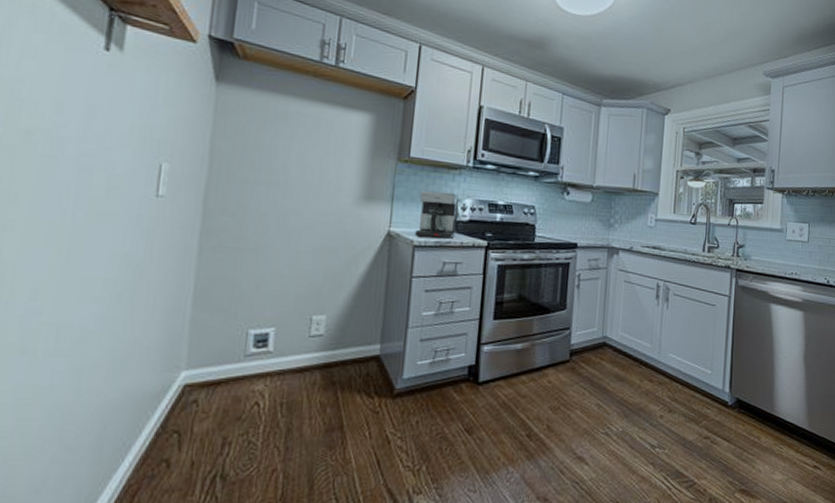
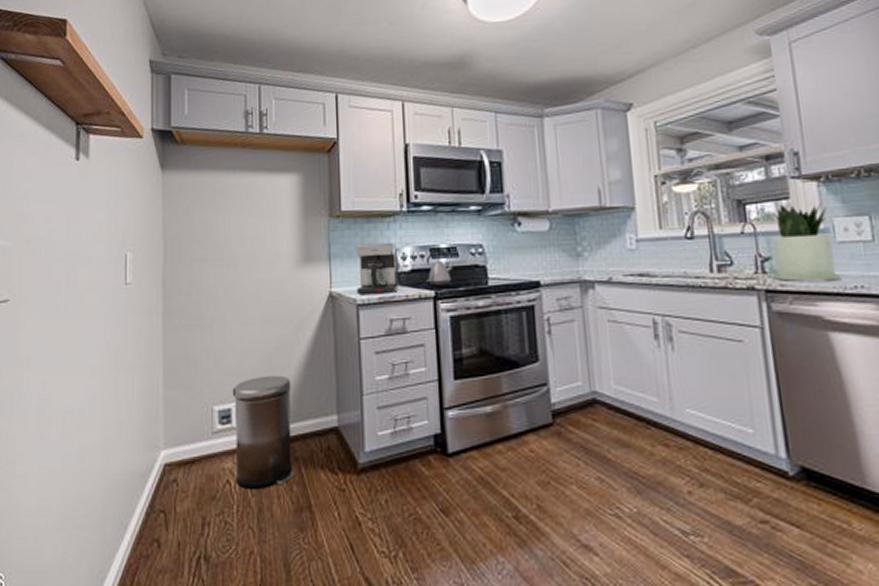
pedal bin: none [266,303,338,411] -> present [232,375,295,489]
kettle: none [481,205,507,239] -> present [425,249,453,288]
planter: none [741,207,786,268] -> present [770,203,843,282]

